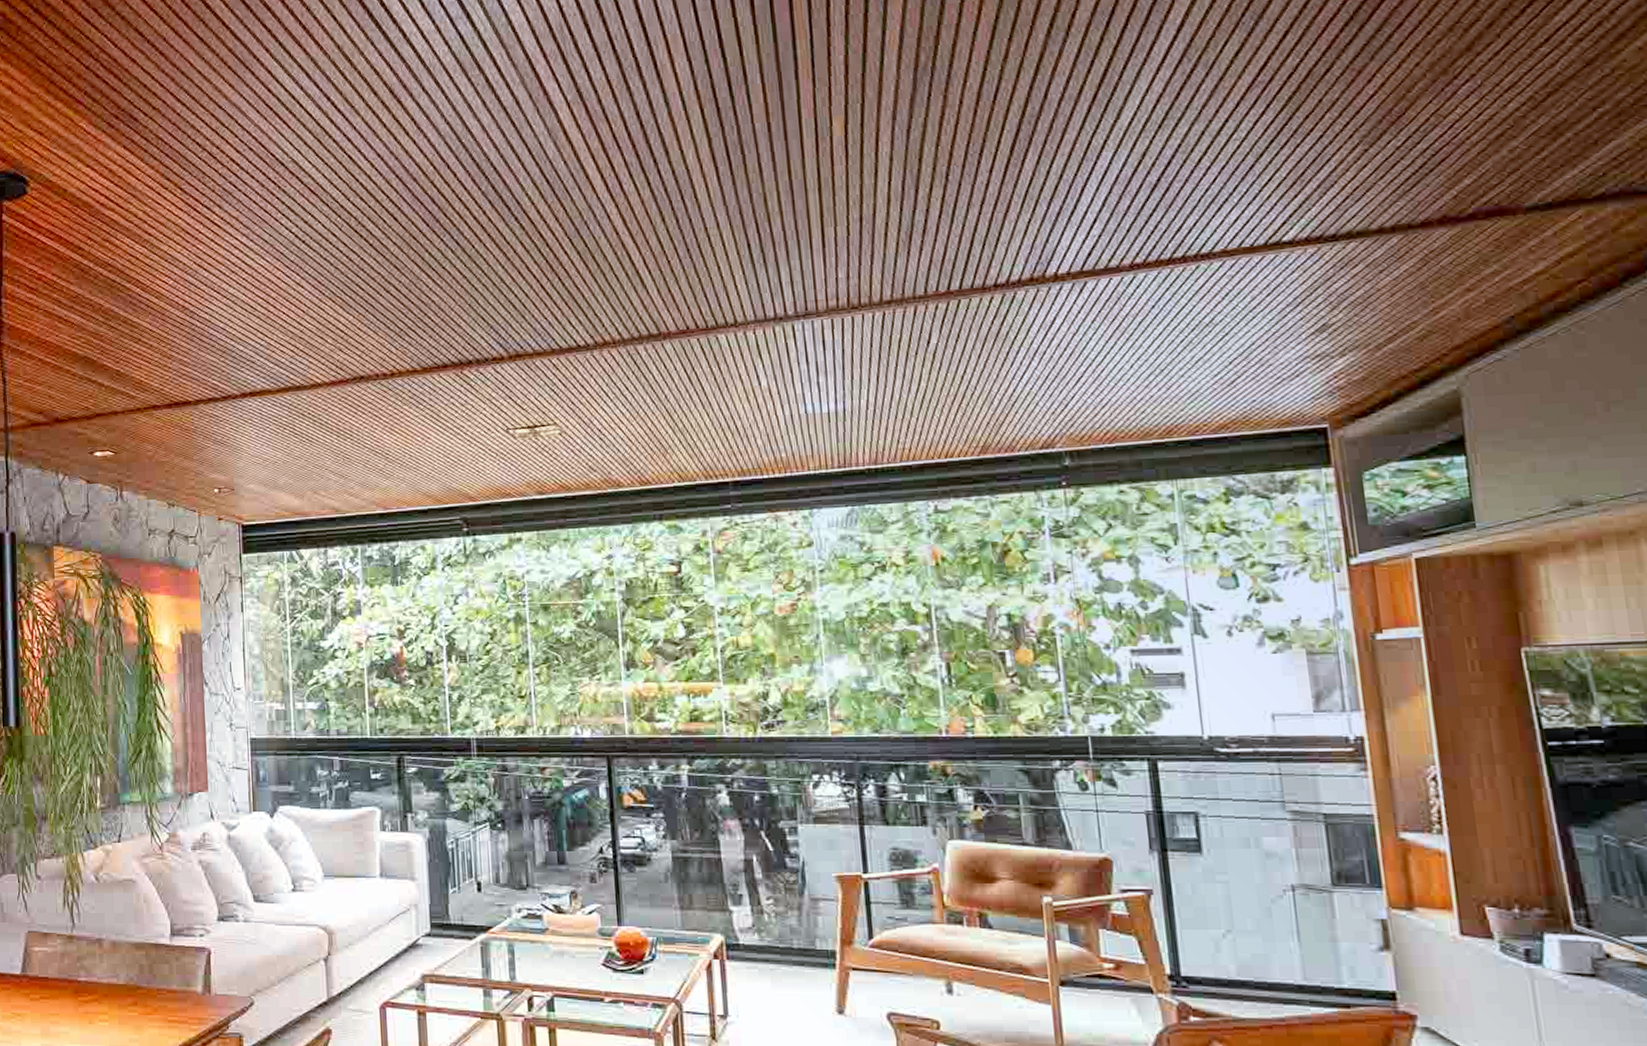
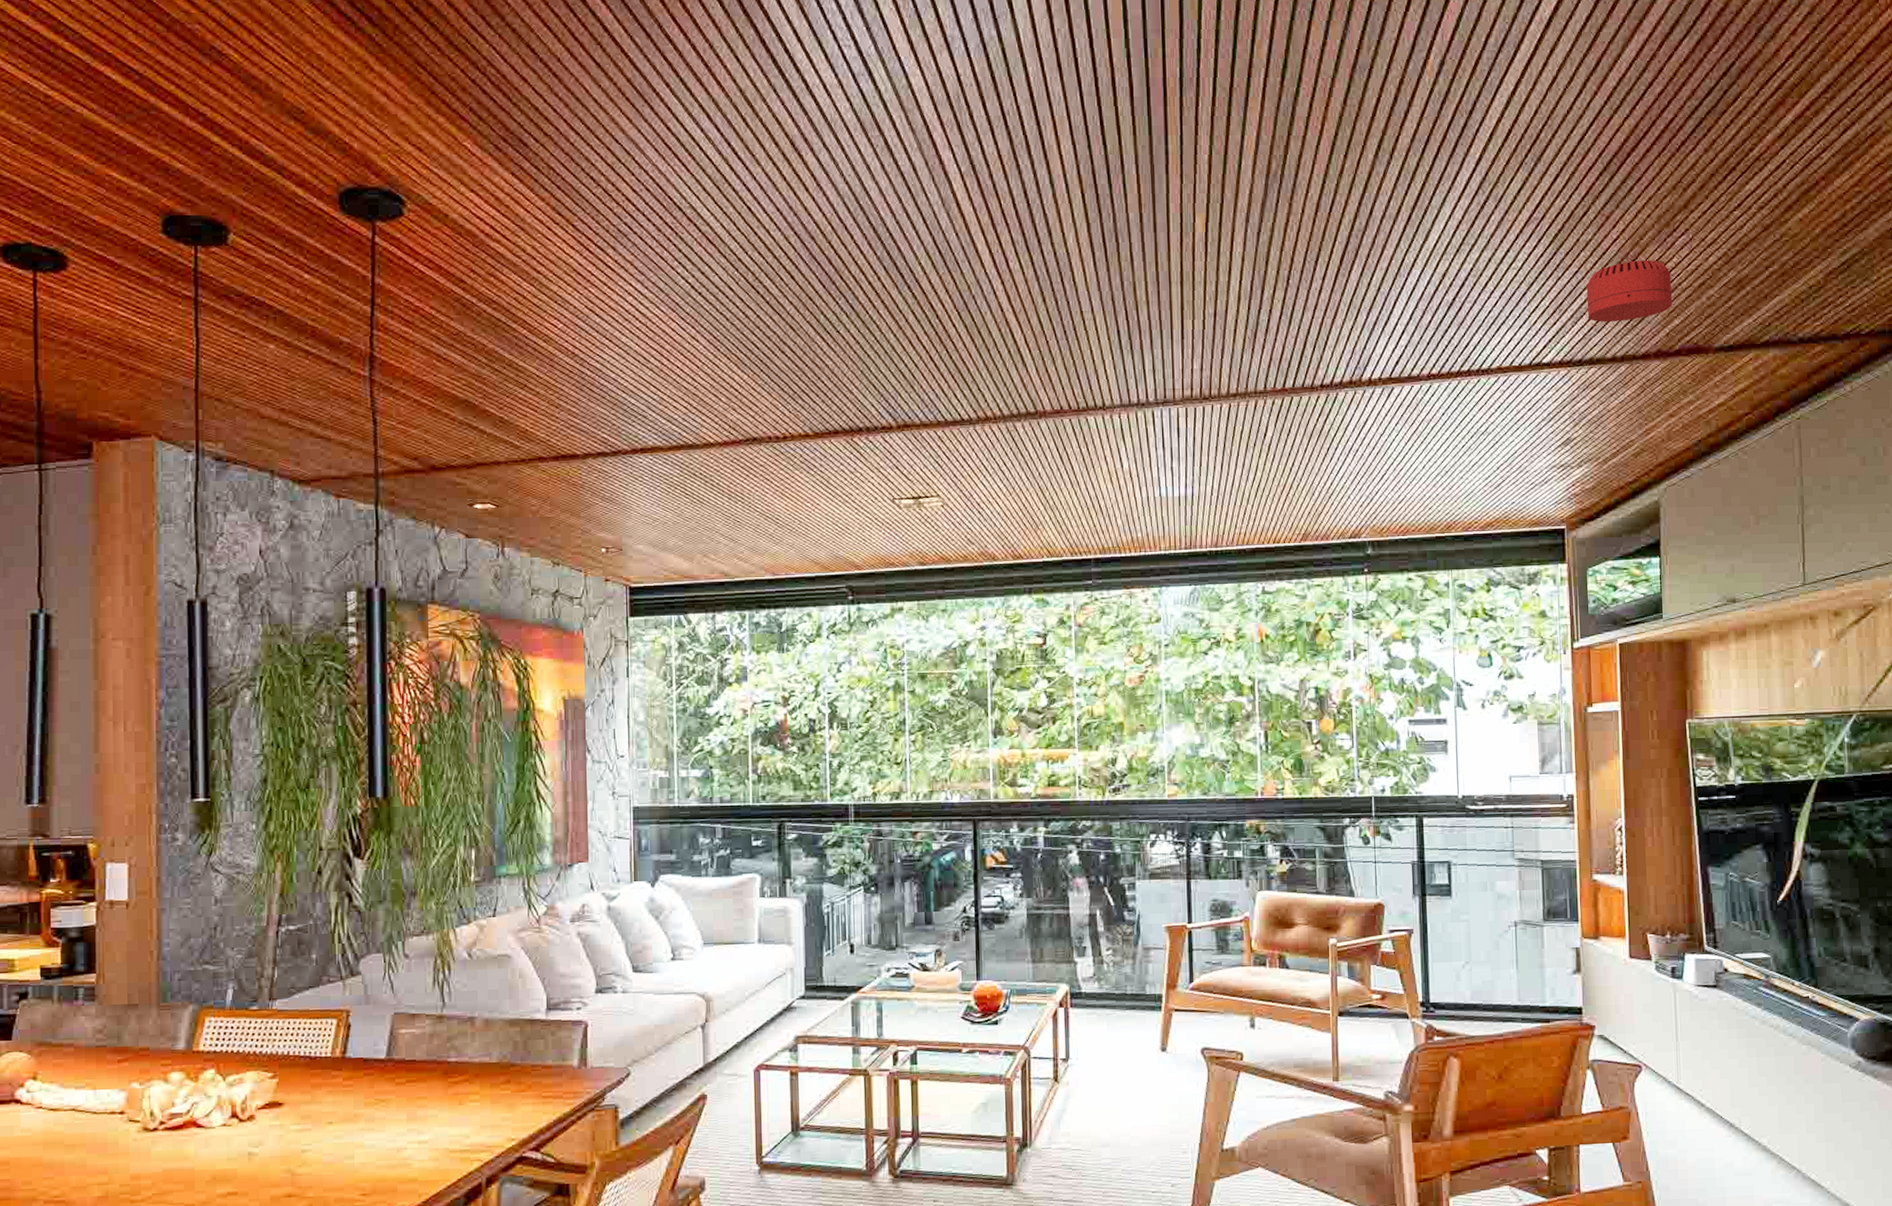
smoke detector: none [1335,114,1460,190] -> present [1586,260,1673,323]

